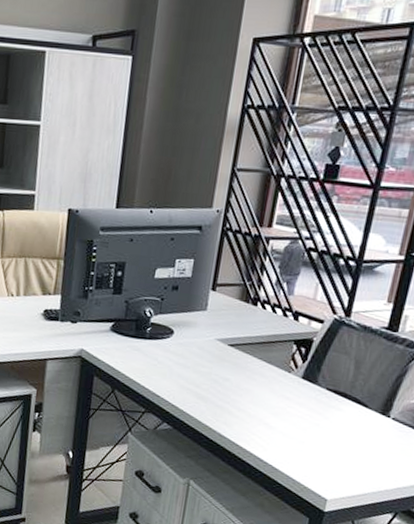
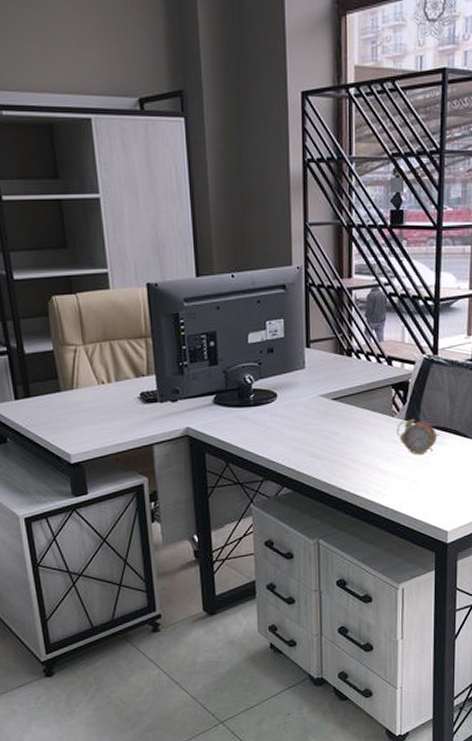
alarm clock: none [290,378,337,416] -> present [396,419,439,455]

